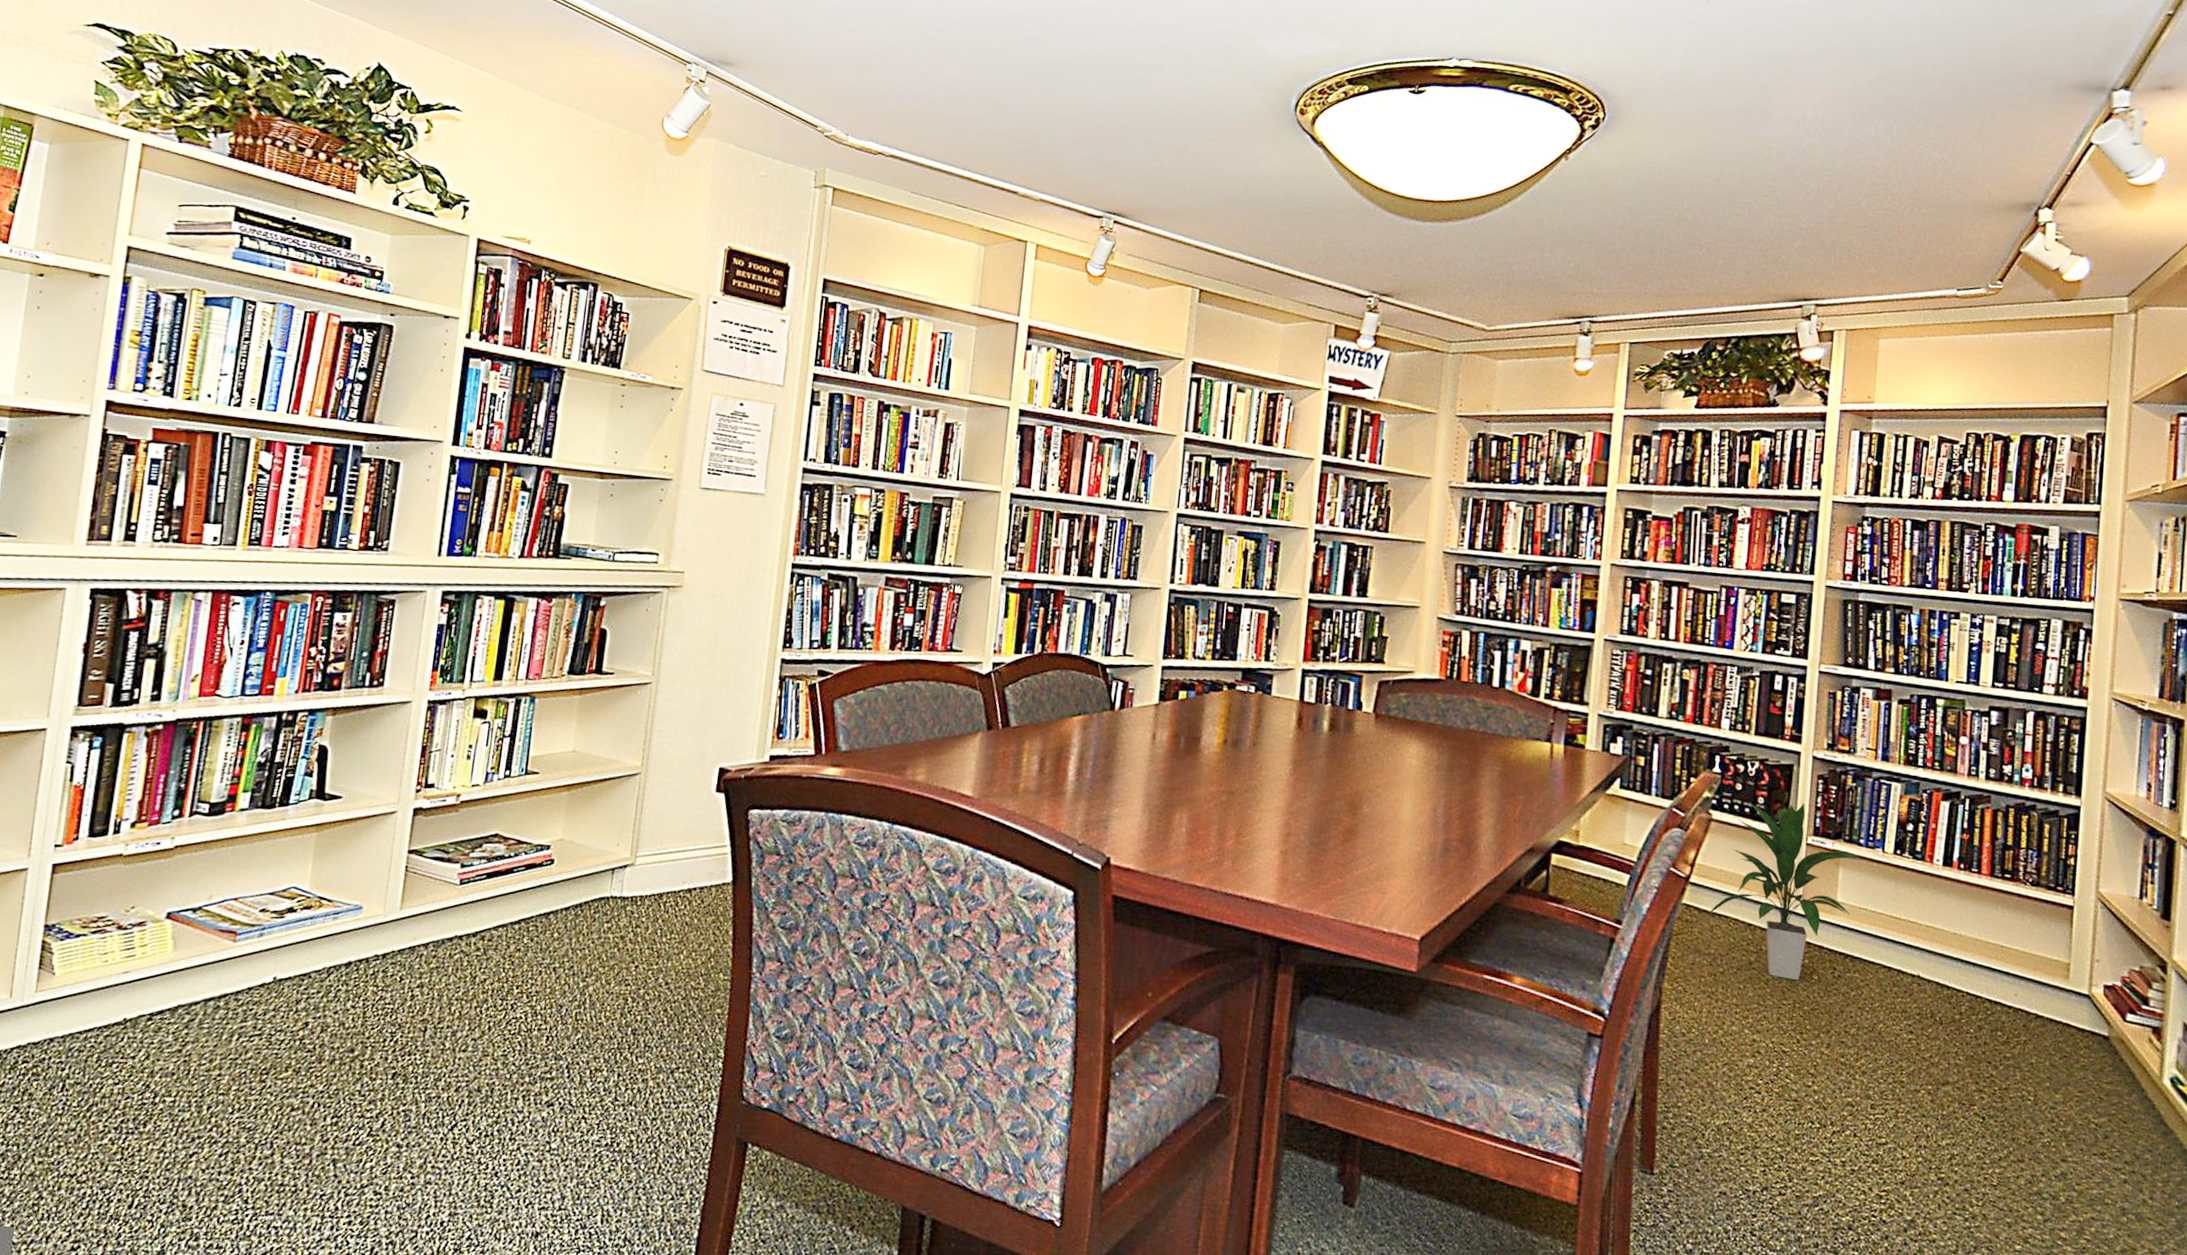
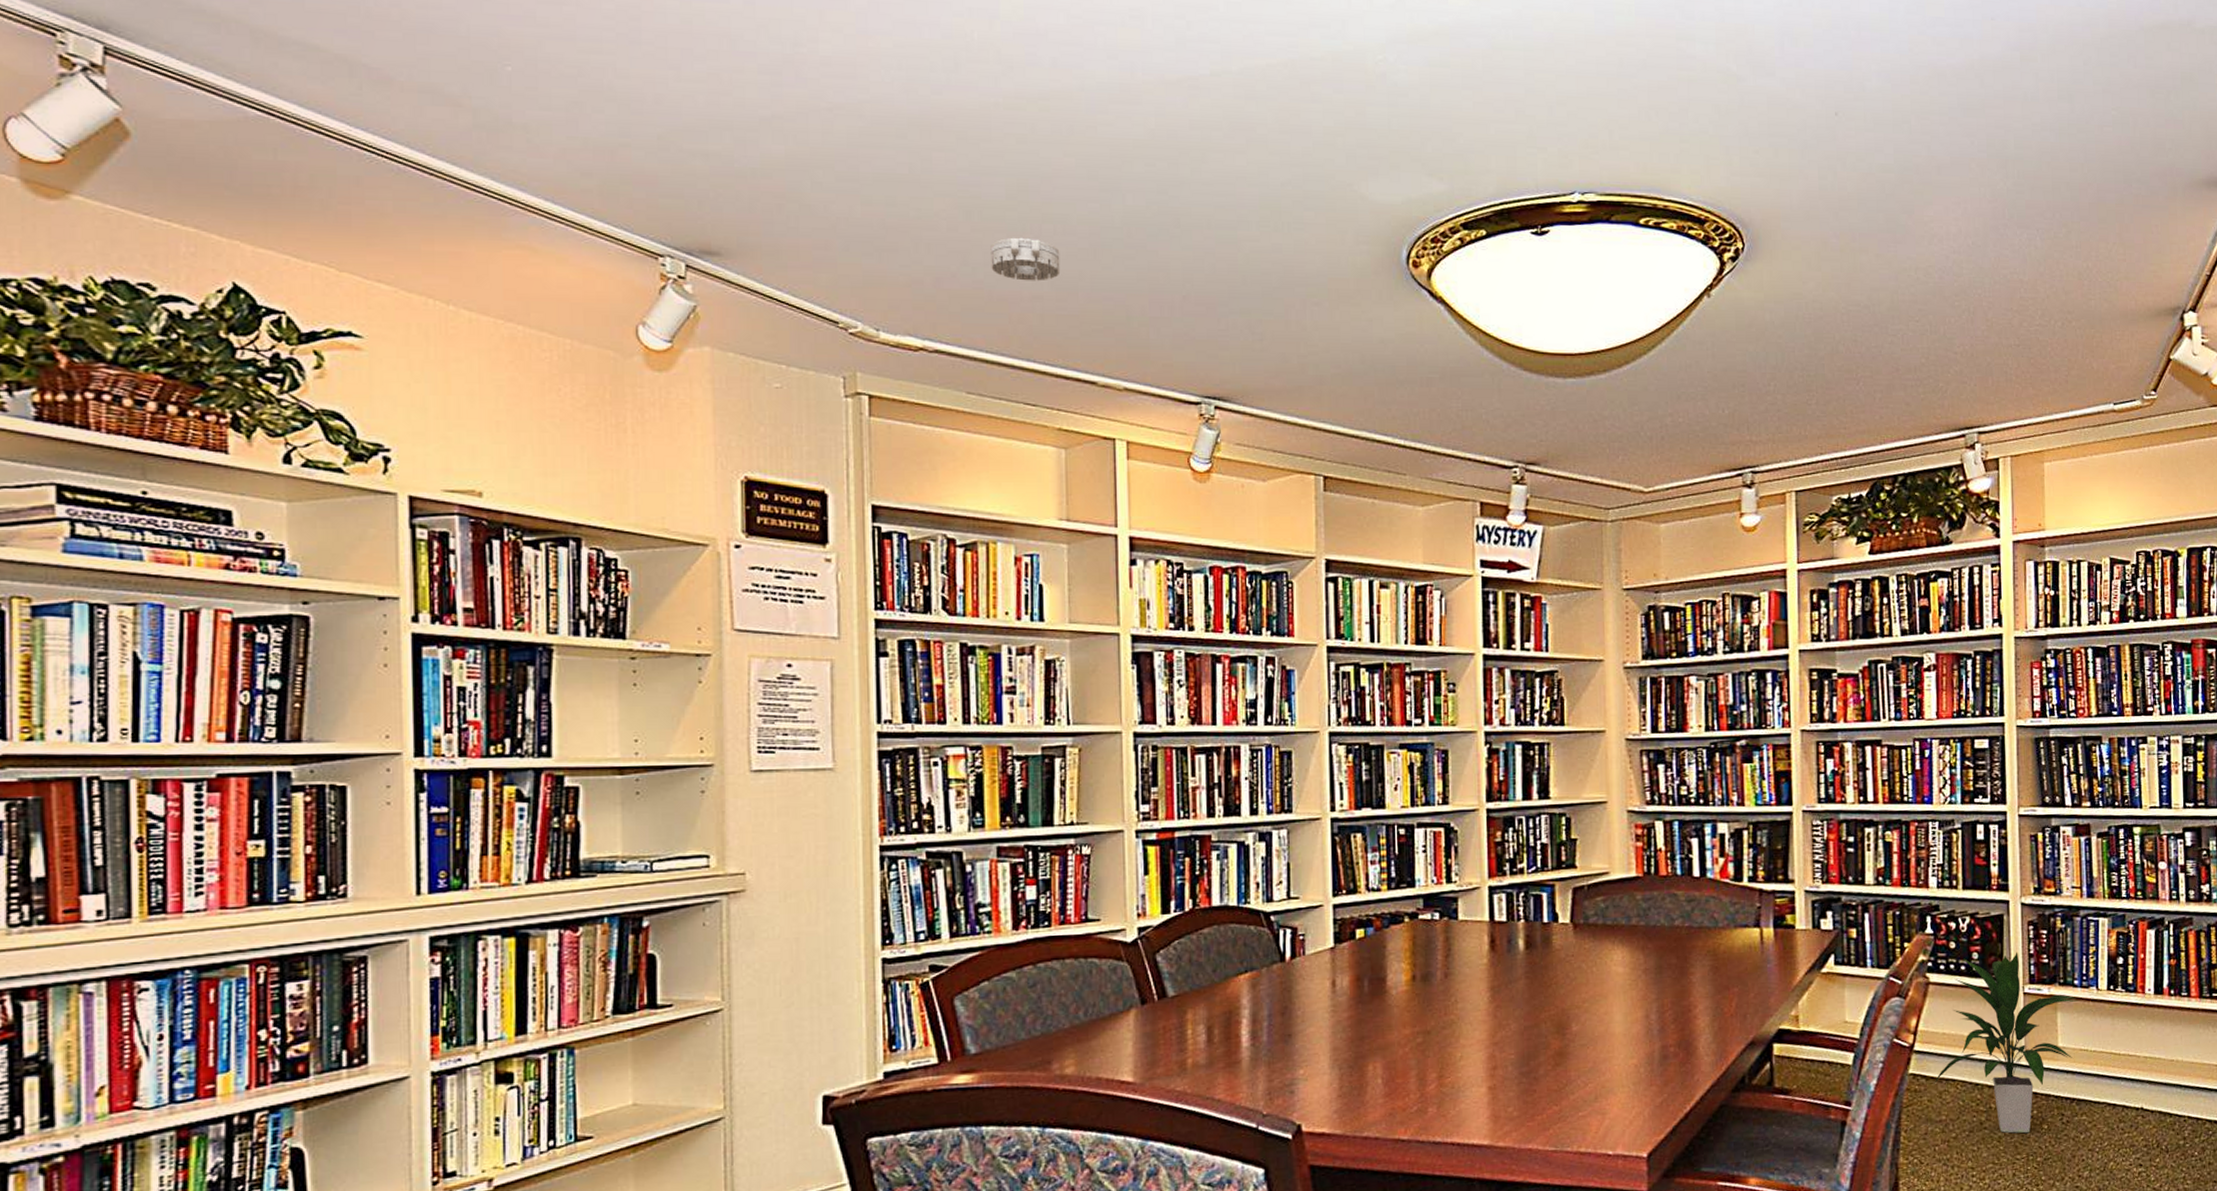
smoke detector: none [944,66,1002,104] -> present [990,237,1061,281]

